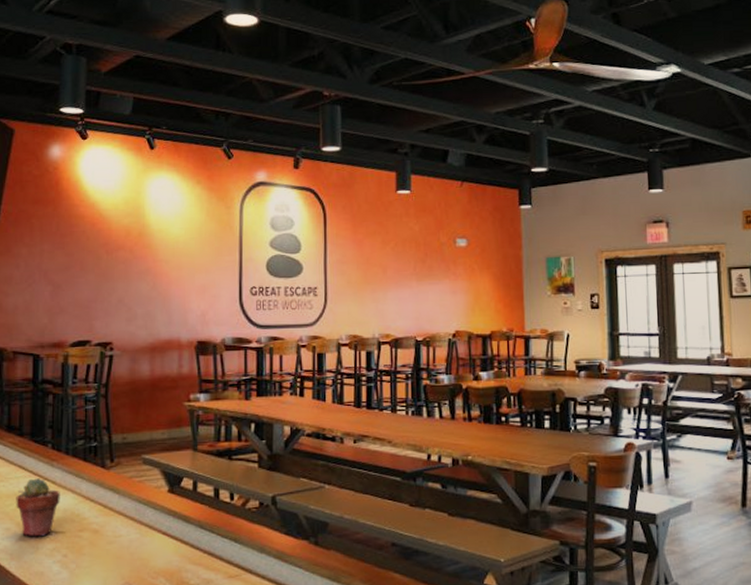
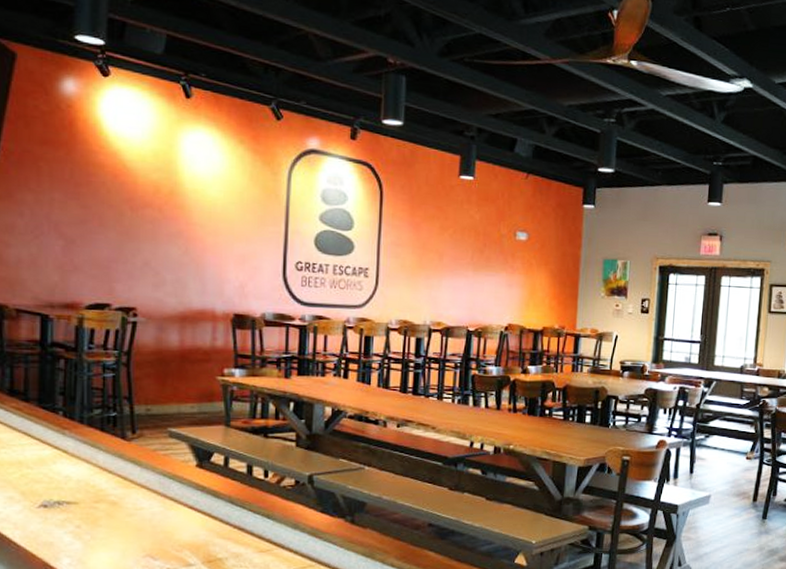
potted succulent: present [16,478,60,537] -> none [20,446,73,507]

